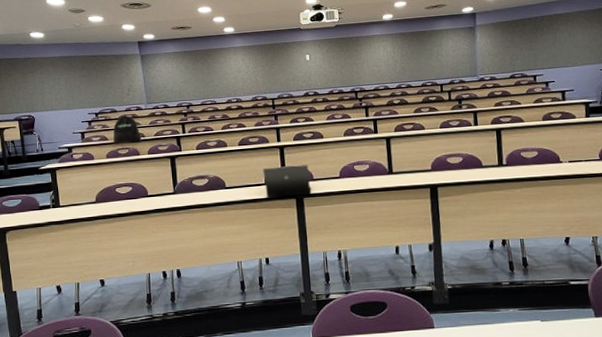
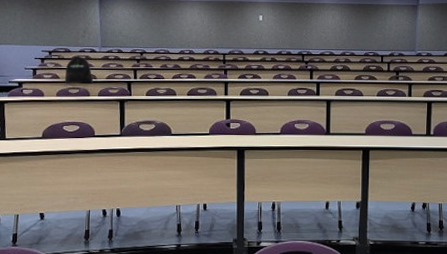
laptop: present [262,165,311,197] -> none [208,118,253,147]

